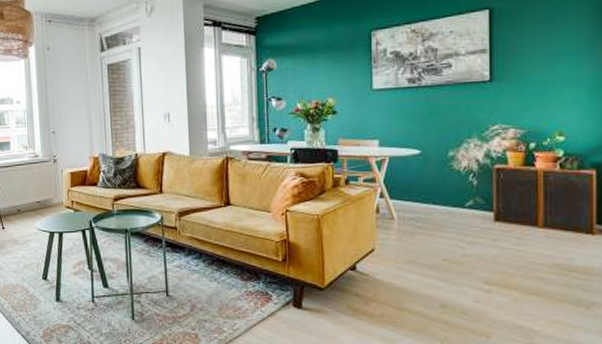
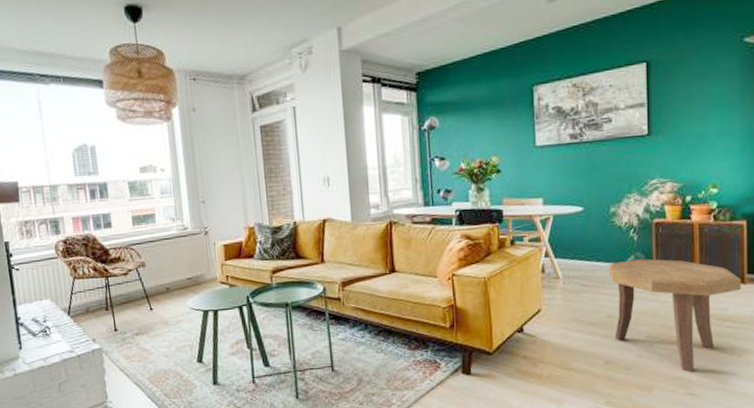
side table: none [445,204,590,322] -> present [608,258,742,373]

